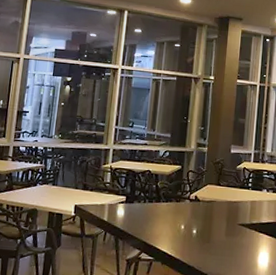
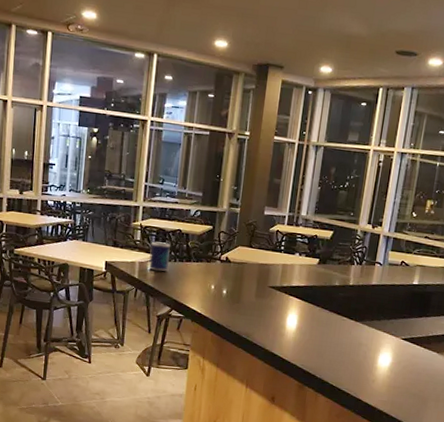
mug: none [118,183,140,214] -> present [148,241,170,272]

